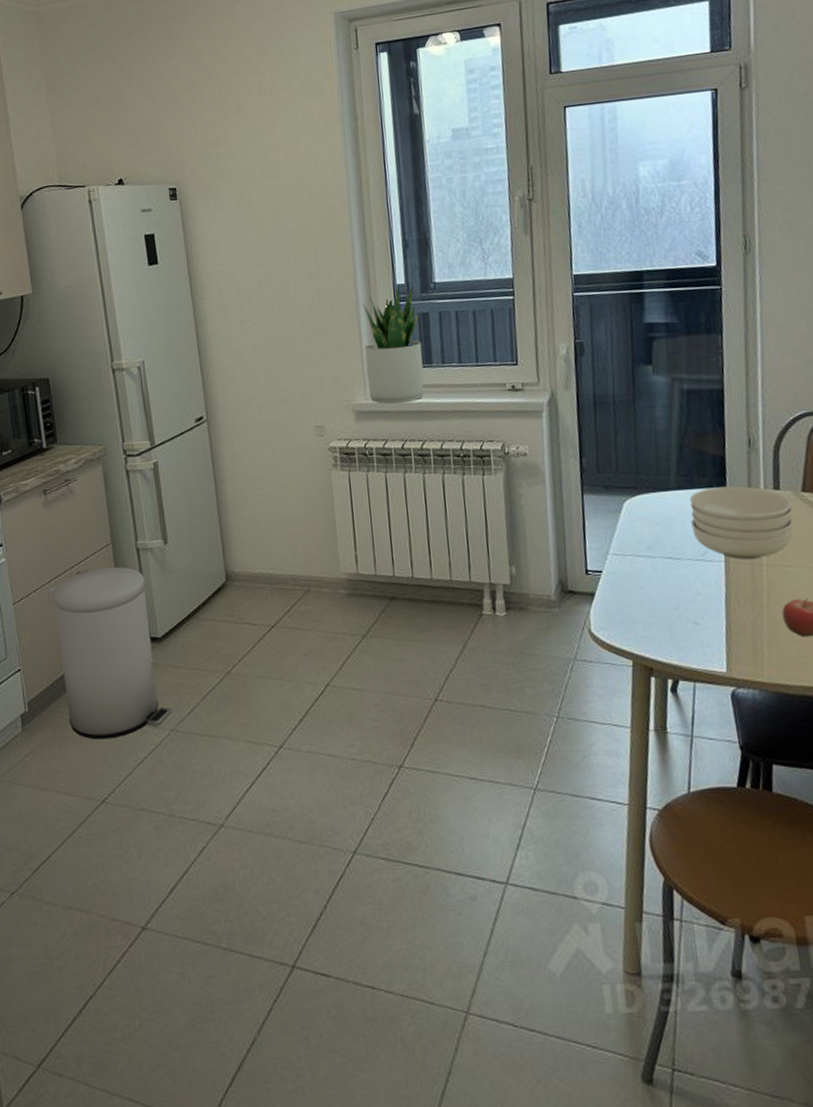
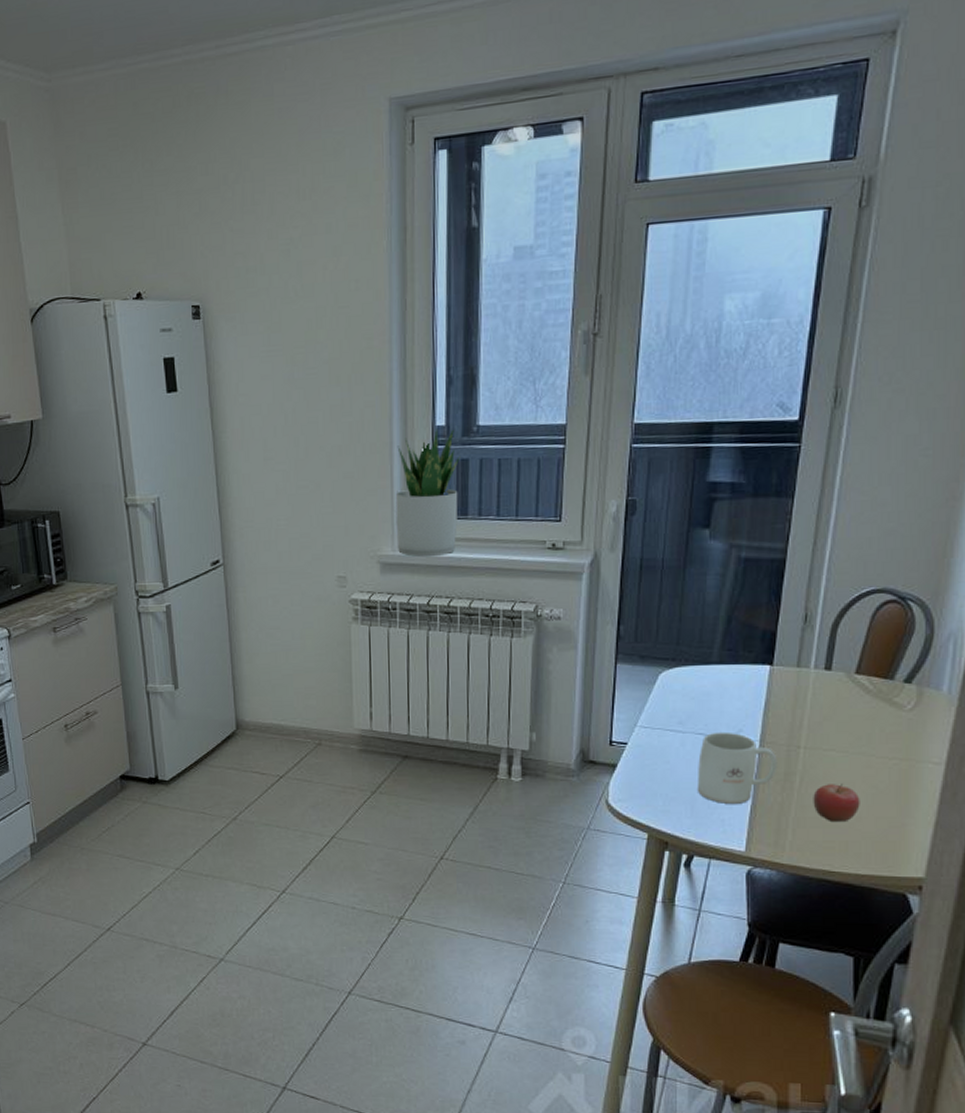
pedal bin: present [48,566,172,740] -> none [57,709,177,873]
mug: none [670,554,745,626] -> present [698,732,777,804]
bowl: present [689,486,794,559] -> none [729,663,843,740]

